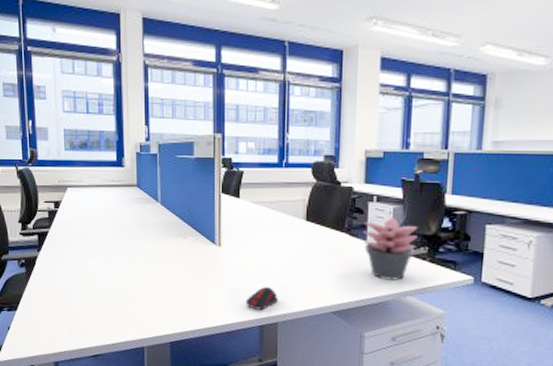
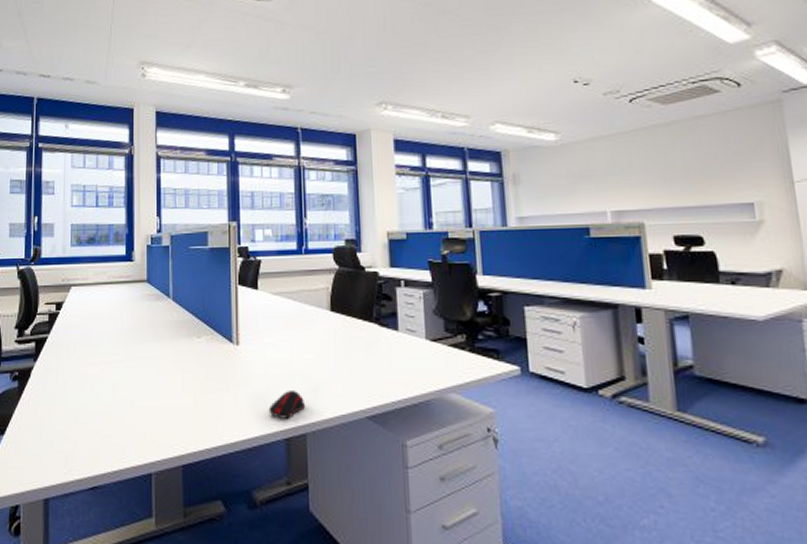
succulent plant: present [363,217,418,280] -> none [393,303,453,375]

